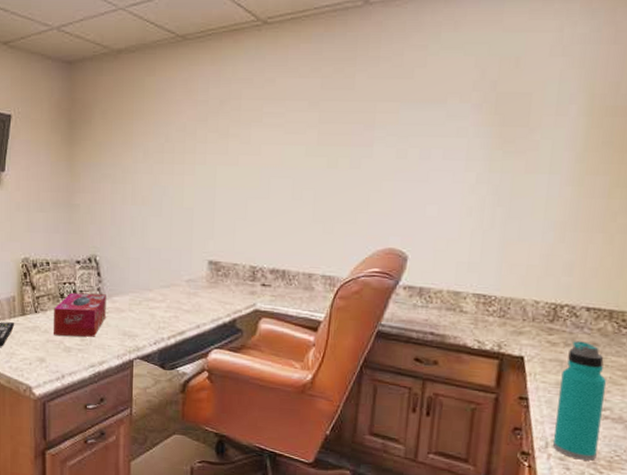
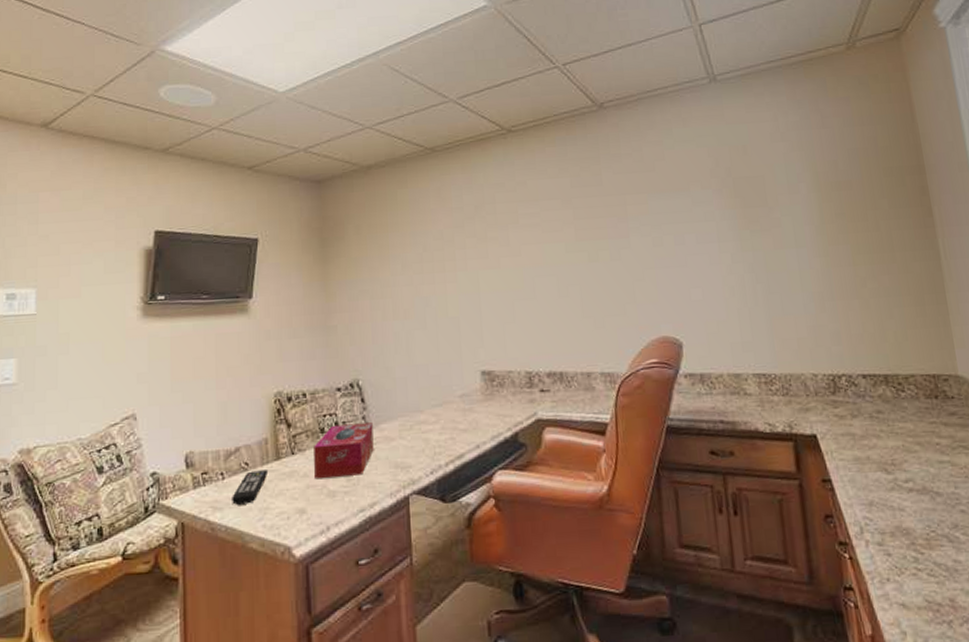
water bottle: present [552,341,607,461] -> none [856,410,913,542]

